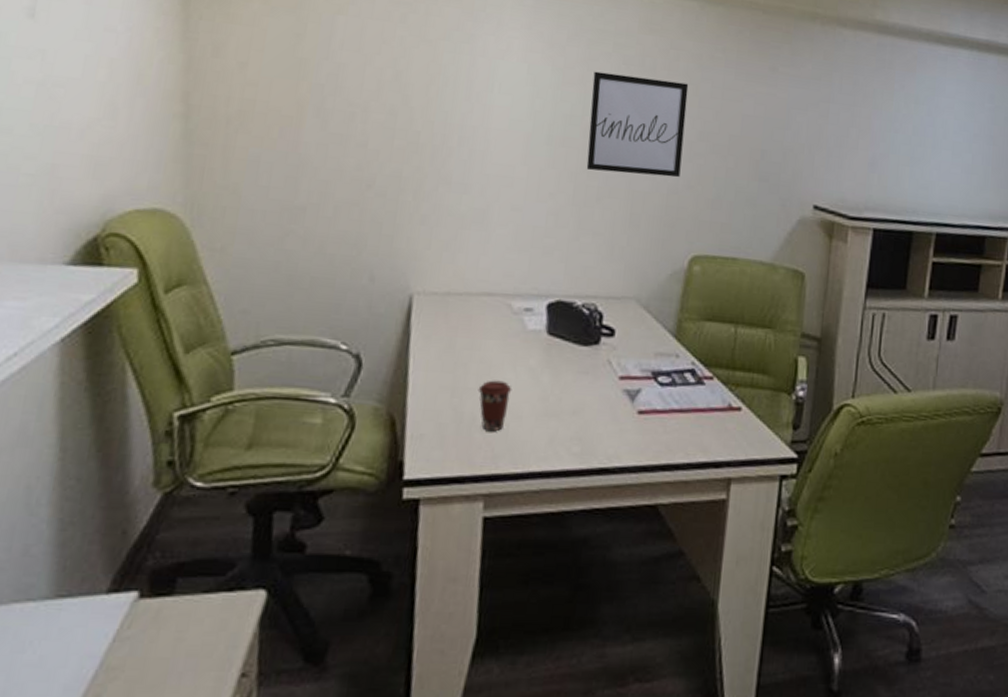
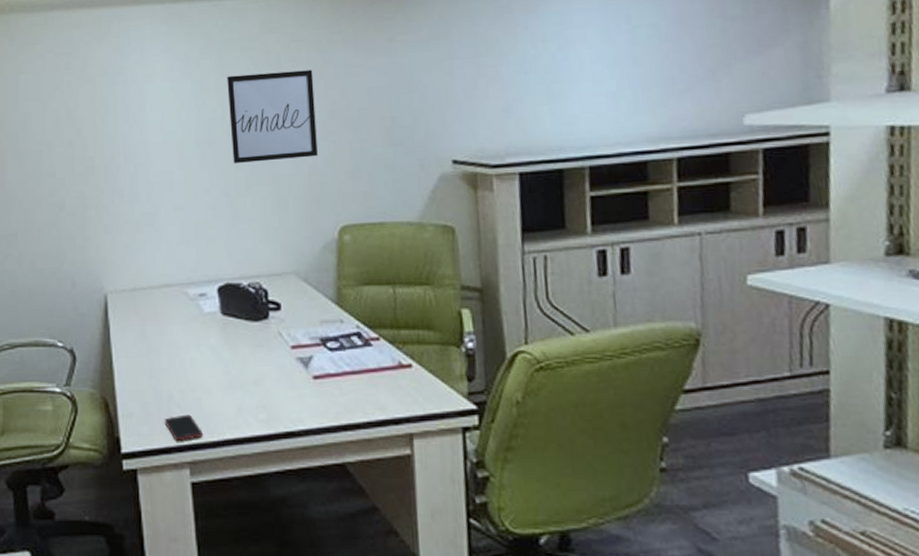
cell phone: none [461,441,505,471] -> present [164,414,203,442]
coffee cup: present [478,380,512,432] -> none [170,360,199,406]

